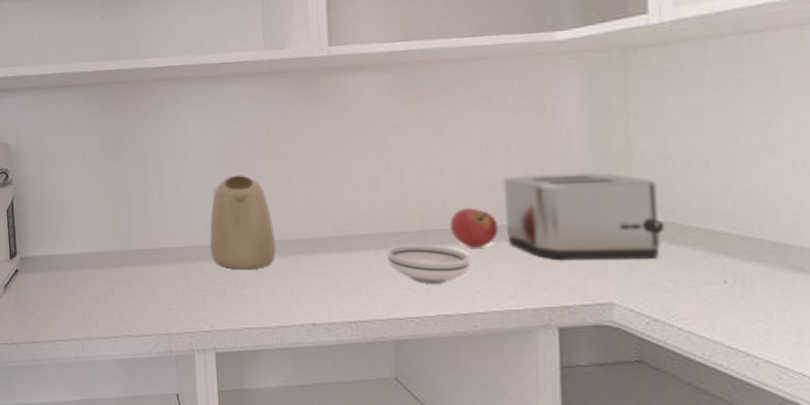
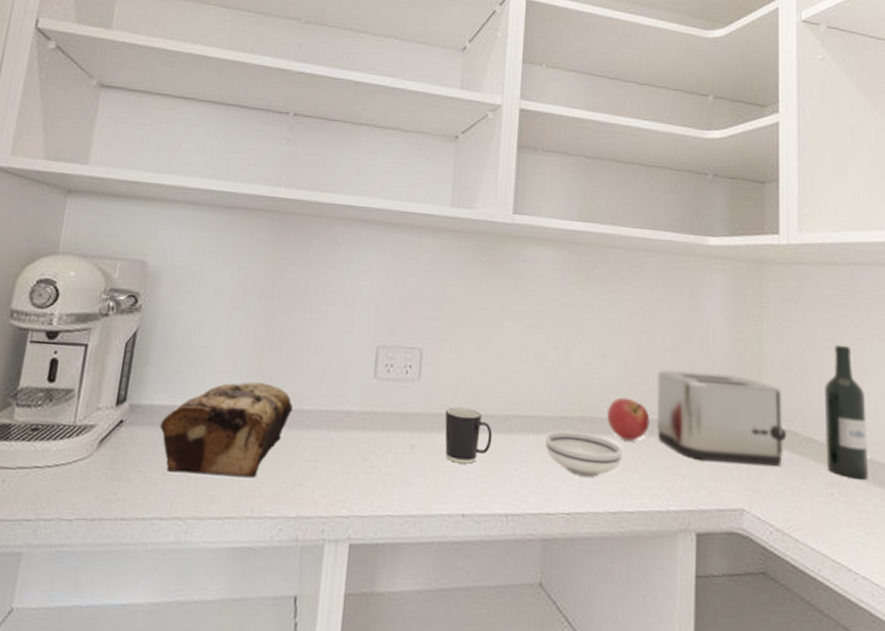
bread loaf: none [46,230,148,306] -> present [159,382,293,477]
kettle: present [209,175,276,270] -> none [363,334,435,445]
mug: none [284,233,334,281] -> present [444,407,493,464]
wine bottle: none [712,124,774,264] -> present [824,344,868,479]

